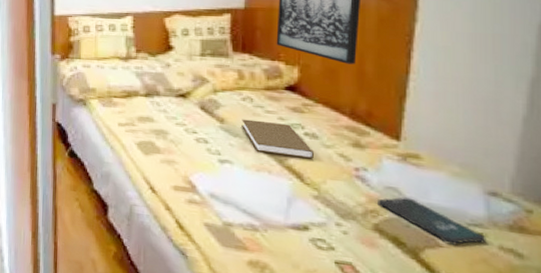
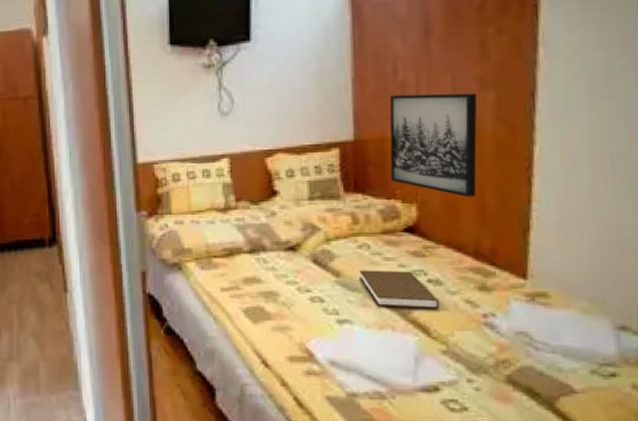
tablet: present [378,197,487,245] -> none [508,342,620,389]

